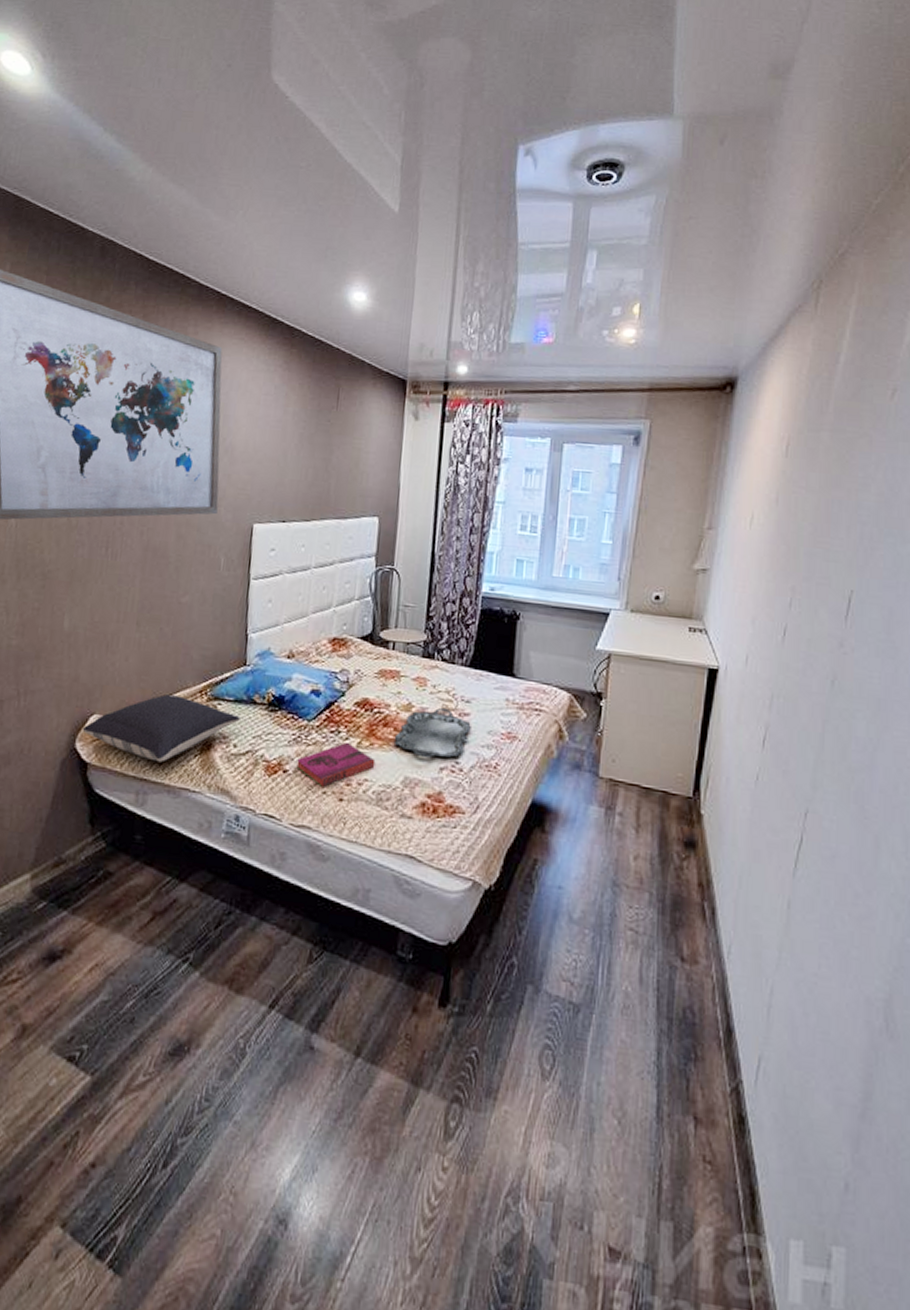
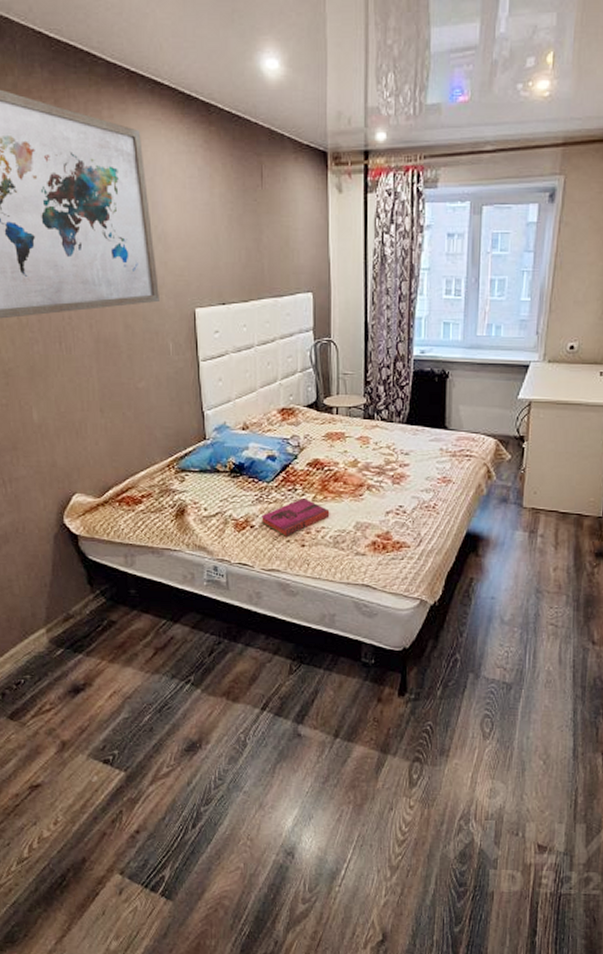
pillow: present [82,694,240,763] -> none [67,471,207,529]
serving tray: present [393,708,471,758] -> none [344,462,411,505]

